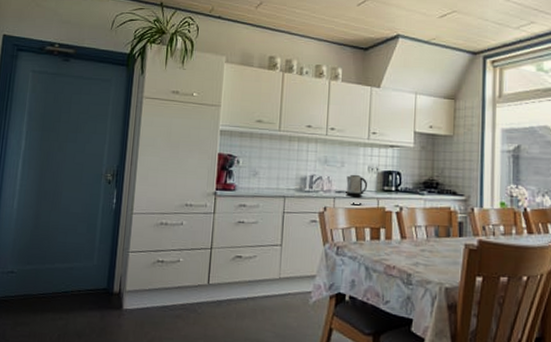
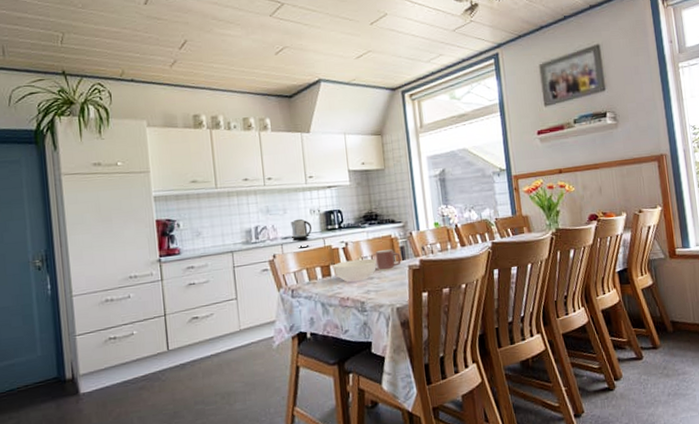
bowl: none [383,226,431,252] -> present [332,258,377,283]
mug: none [429,221,458,246] -> present [375,249,401,272]

